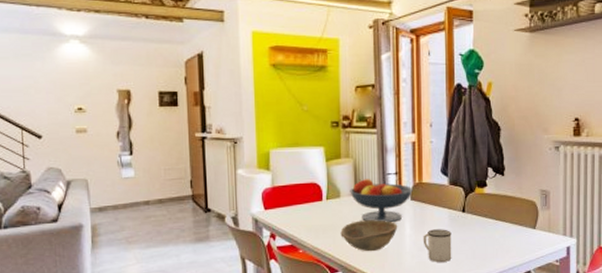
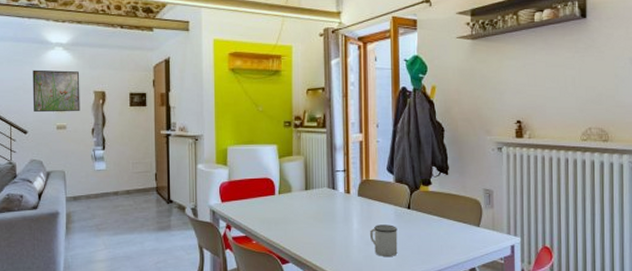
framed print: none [44,65,103,115] -> present [32,69,80,113]
bowl: present [340,220,398,252] -> none [291,214,346,245]
fruit bowl: present [350,179,413,222] -> none [300,175,360,217]

